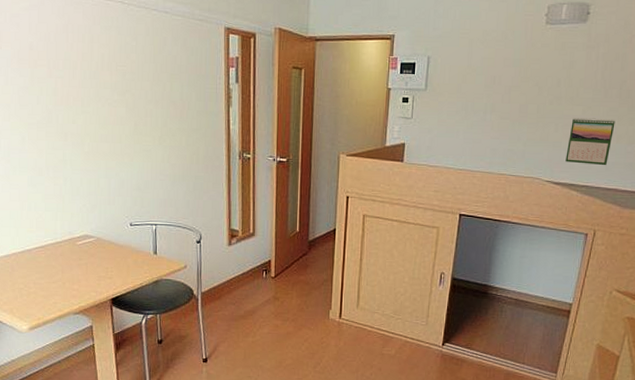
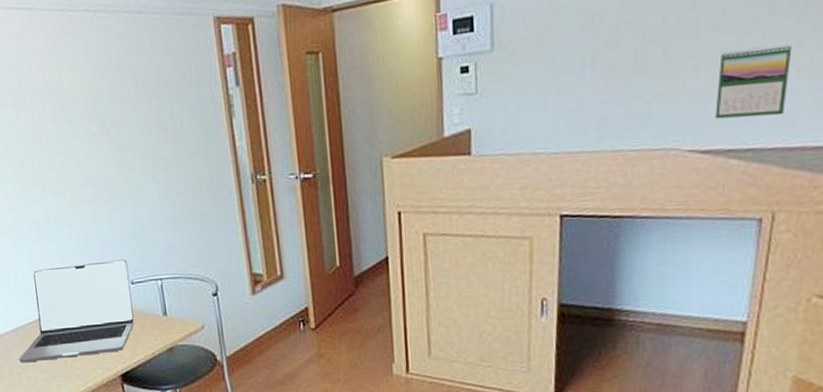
laptop: none [22,204,129,281] -> present [19,259,134,363]

